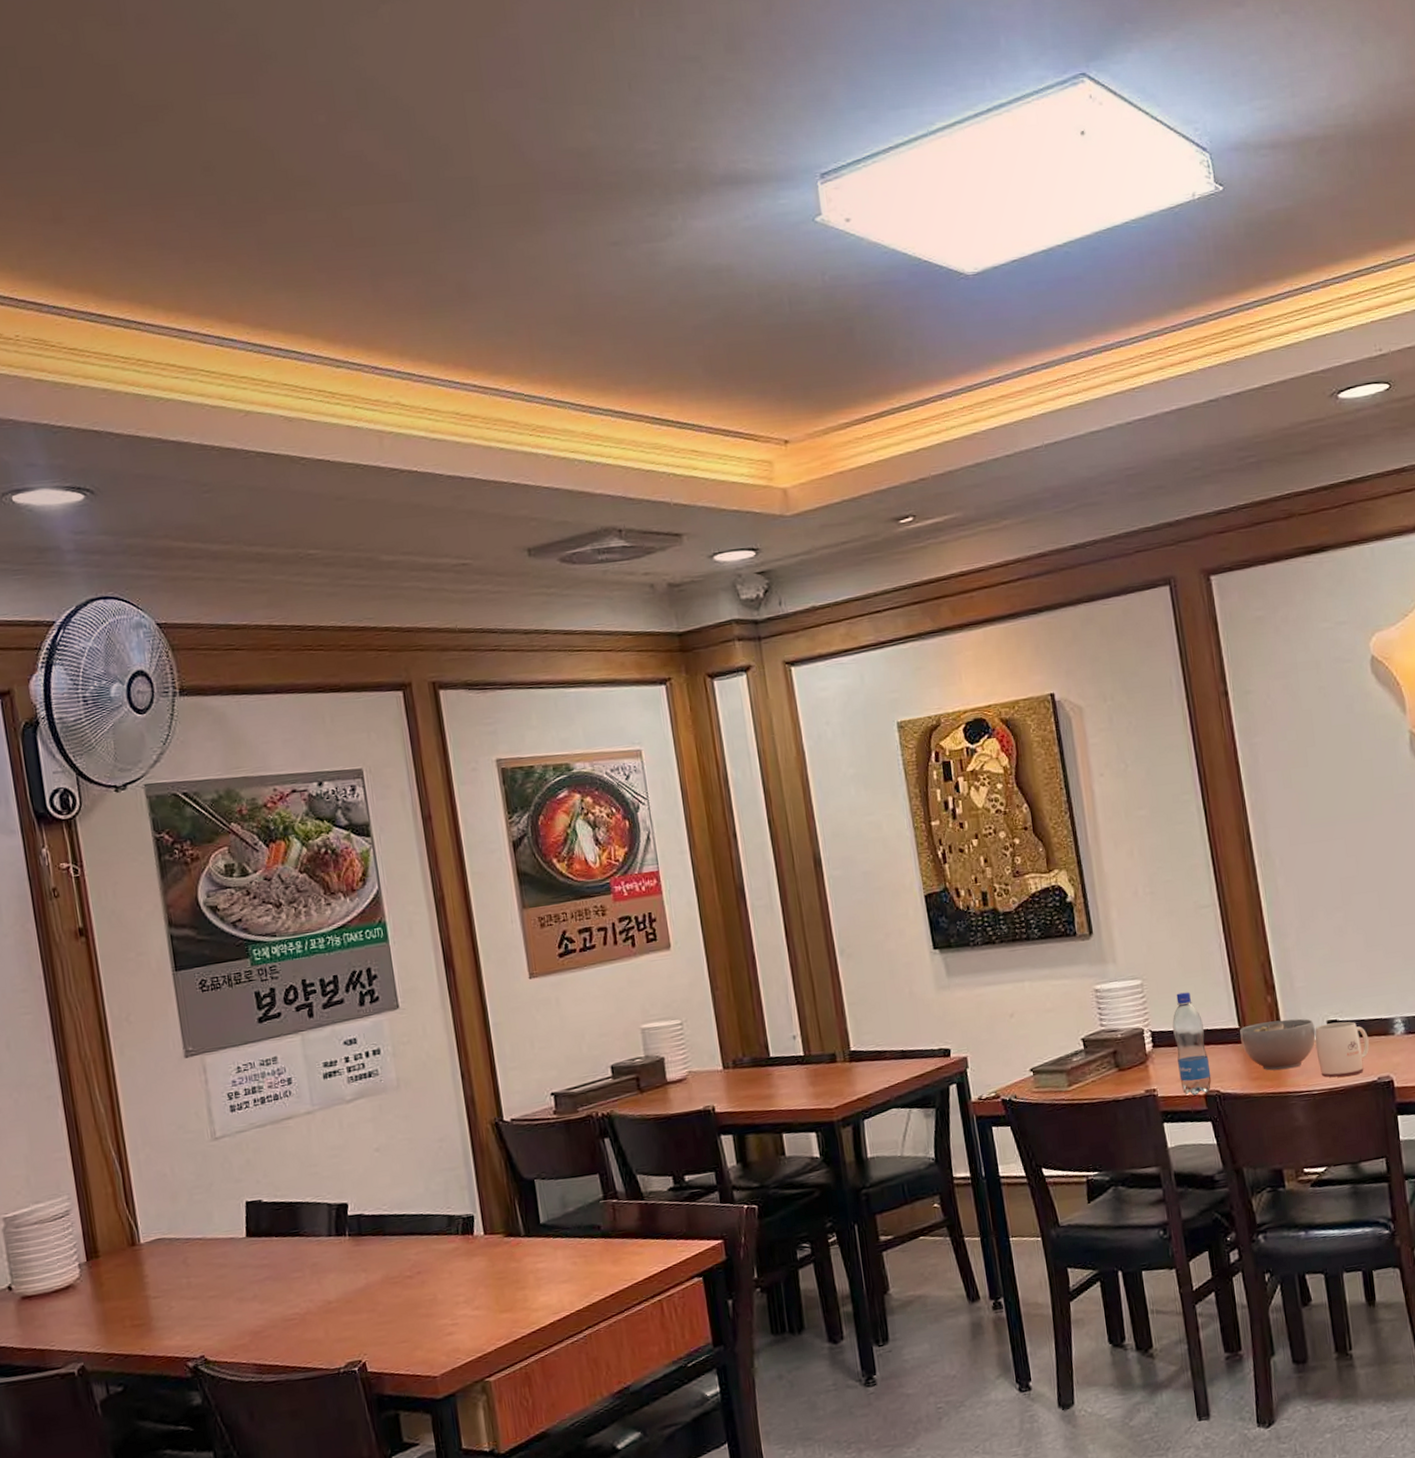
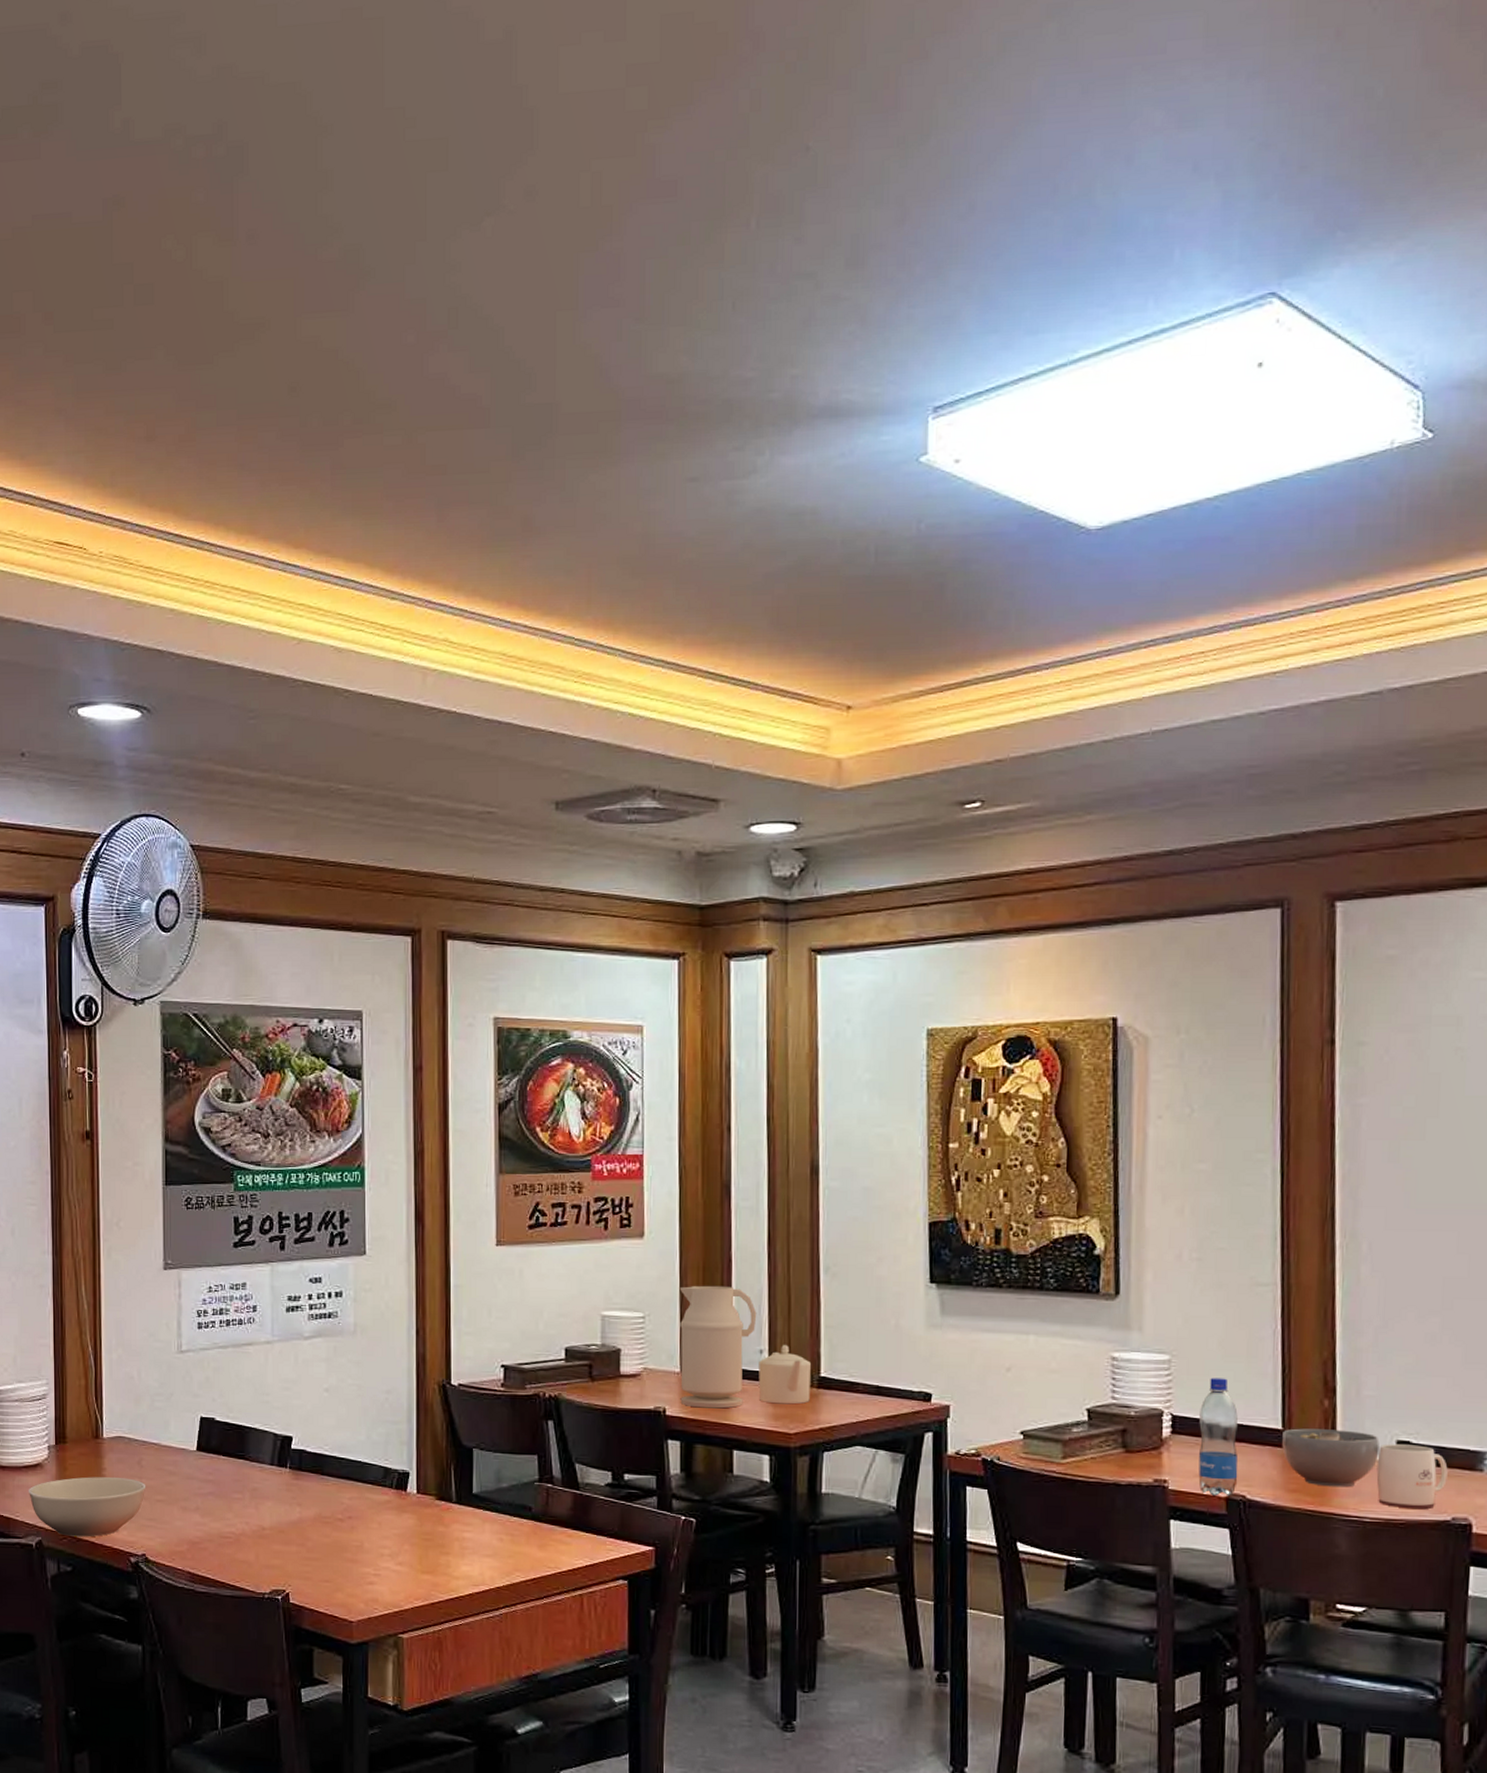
bowl: none [62,1280,196,1356] -> present [29,1477,146,1537]
water jug: none [710,981,786,1101] -> present [679,1285,757,1409]
teapot: none [793,1027,845,1084] -> present [758,1345,811,1405]

